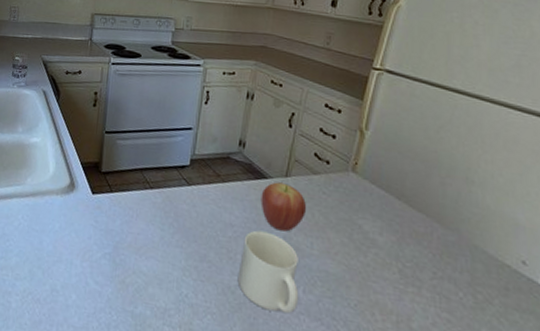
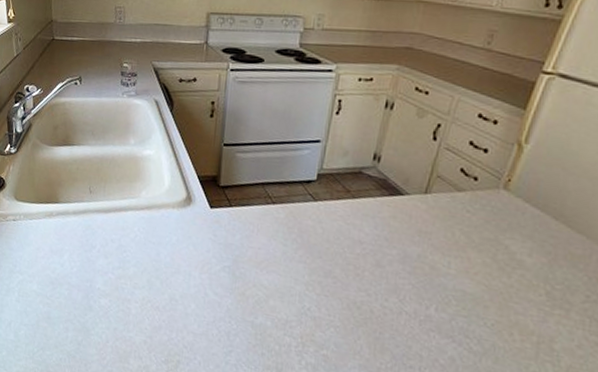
cup: present [237,230,299,315] -> none [364,248,433,331]
fruit: present [260,182,306,232] -> none [394,199,446,250]

